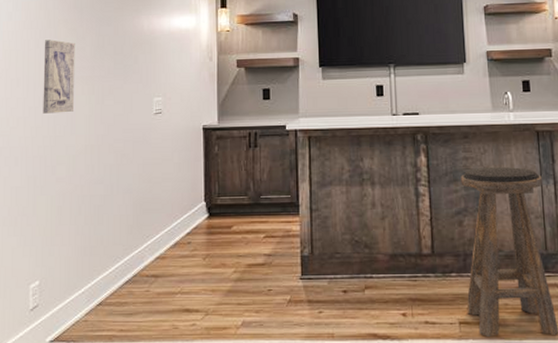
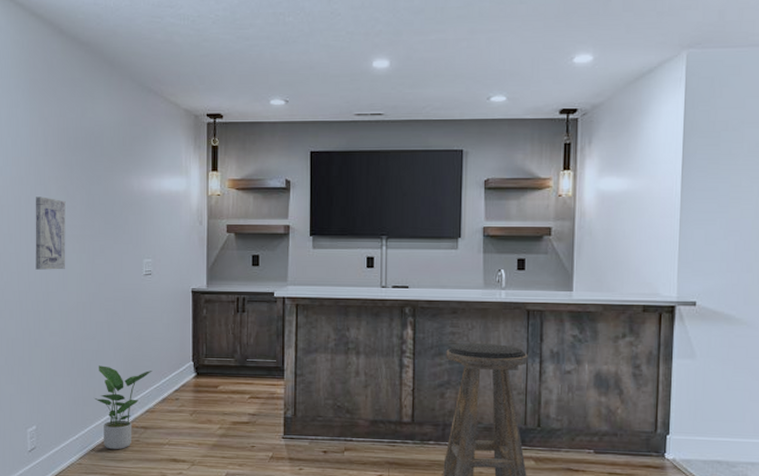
potted plant: none [102,211,163,303] -> present [94,365,152,450]

